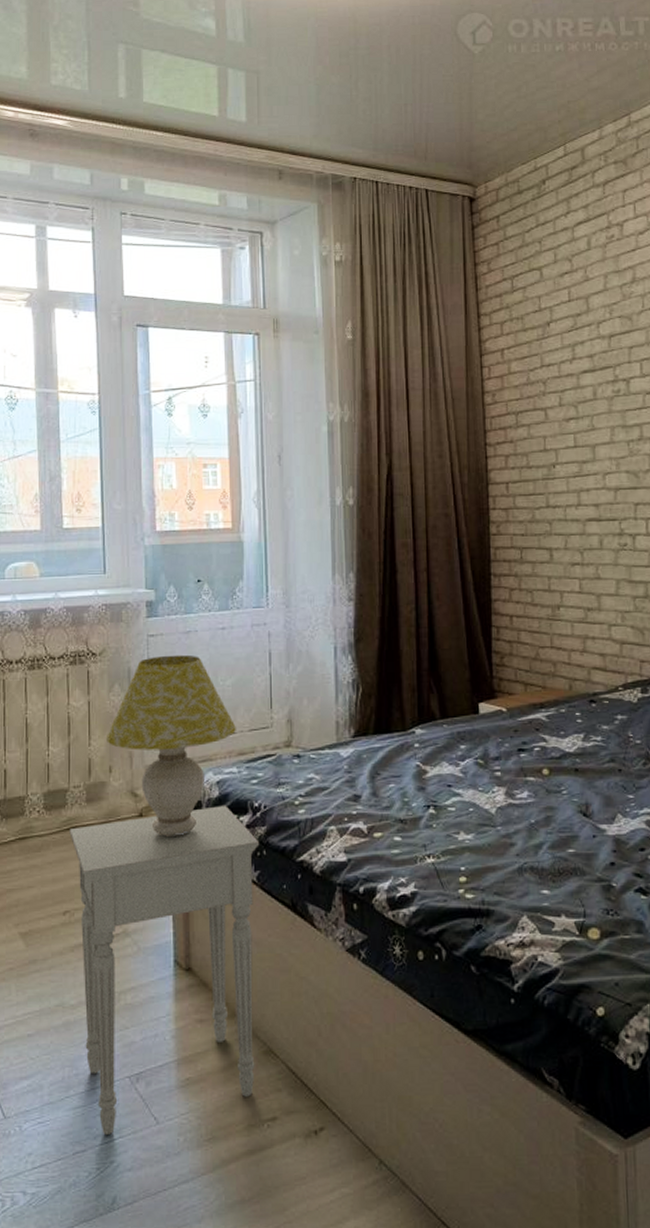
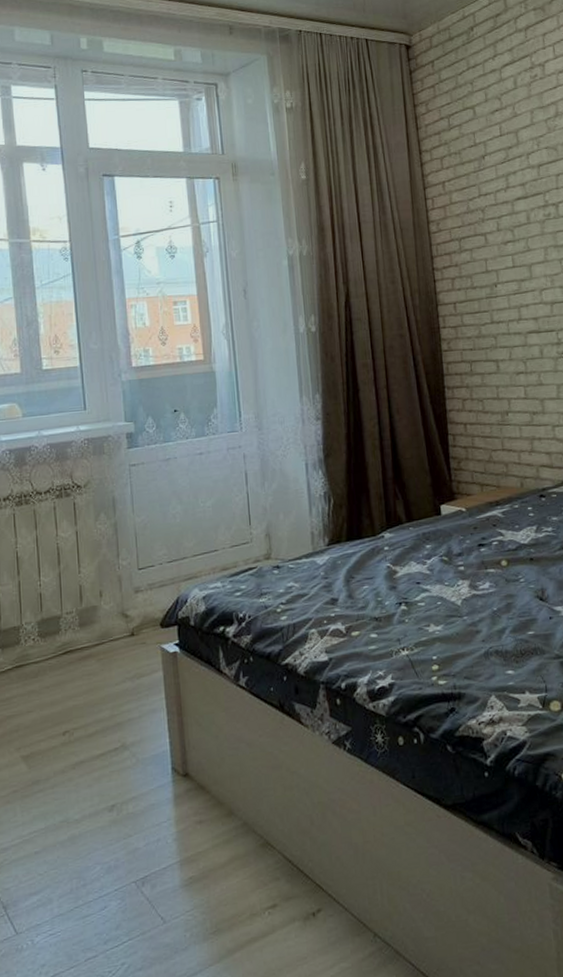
nightstand: present [69,804,260,1134] -> none [64,618,254,939]
table lamp: present [105,654,236,836] -> none [94,480,218,653]

